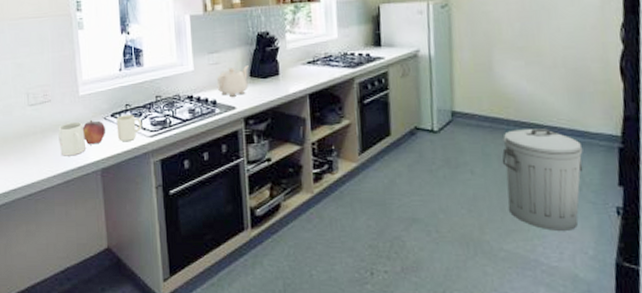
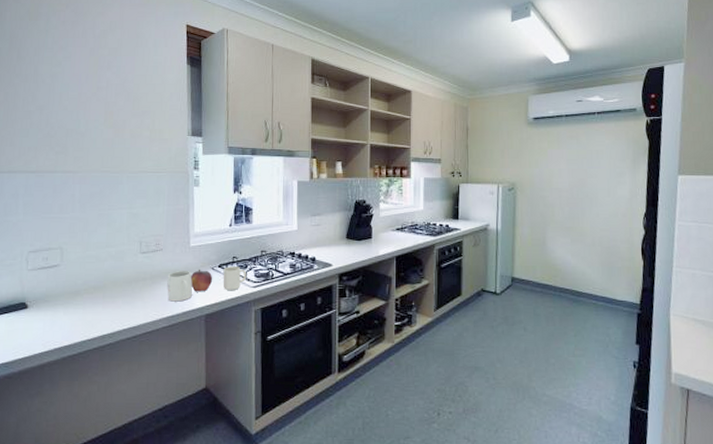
teapot: present [216,65,249,97] -> none [317,228,346,255]
trash can: present [502,128,584,231] -> none [548,295,611,380]

